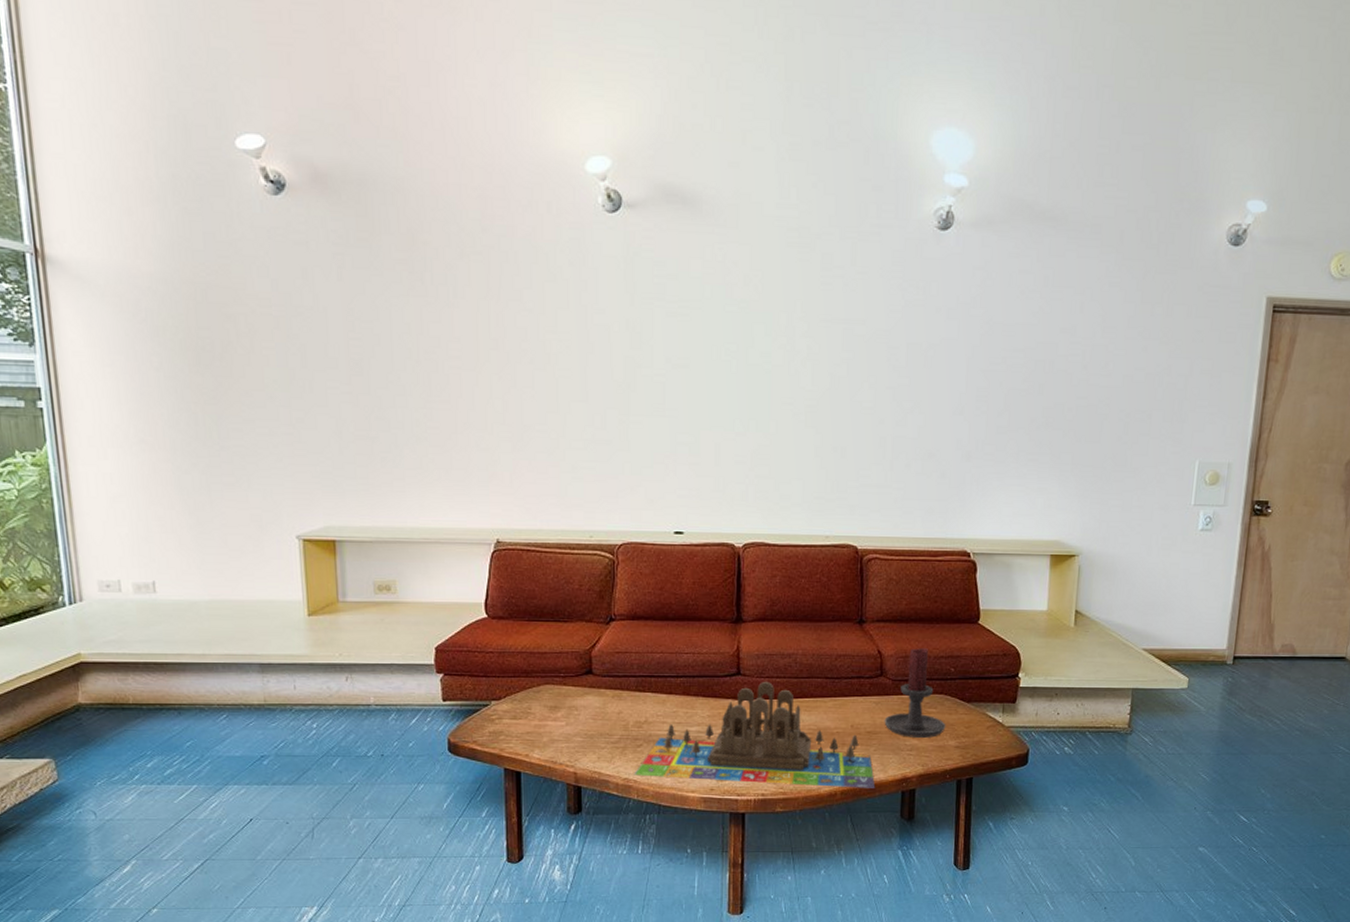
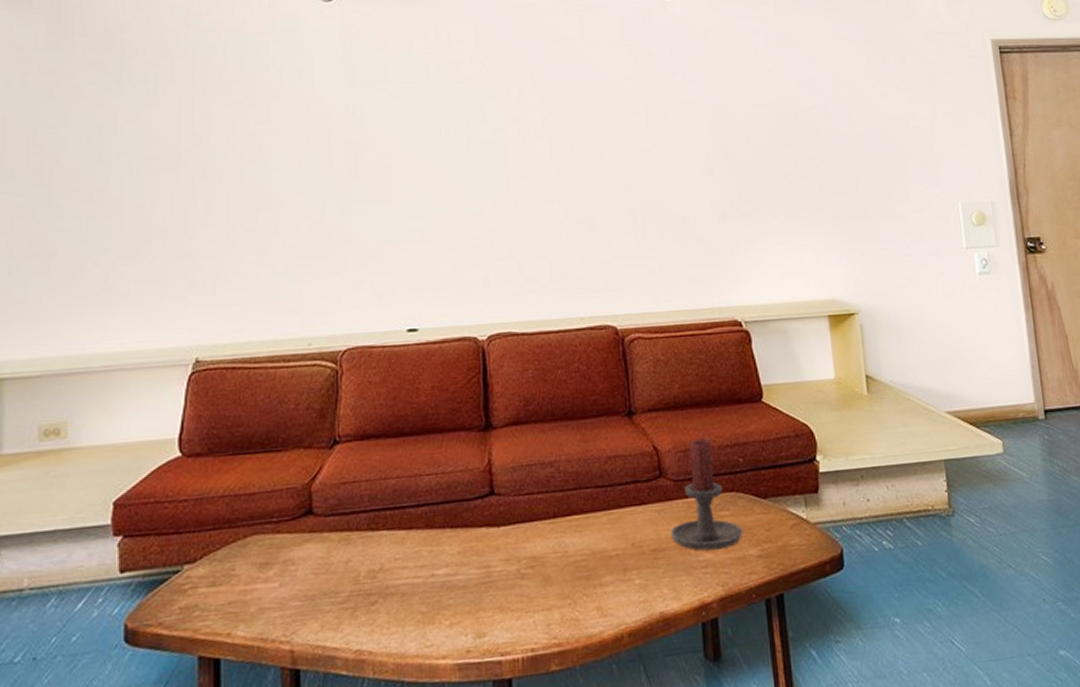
board game: present [634,682,876,788] -> none [368,500,670,645]

